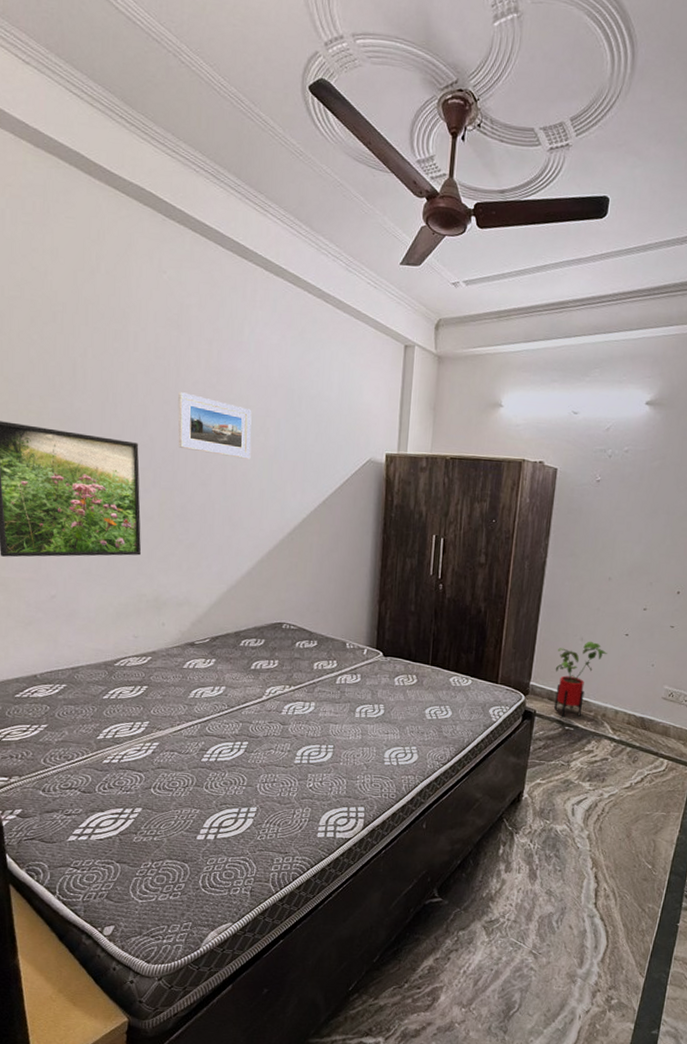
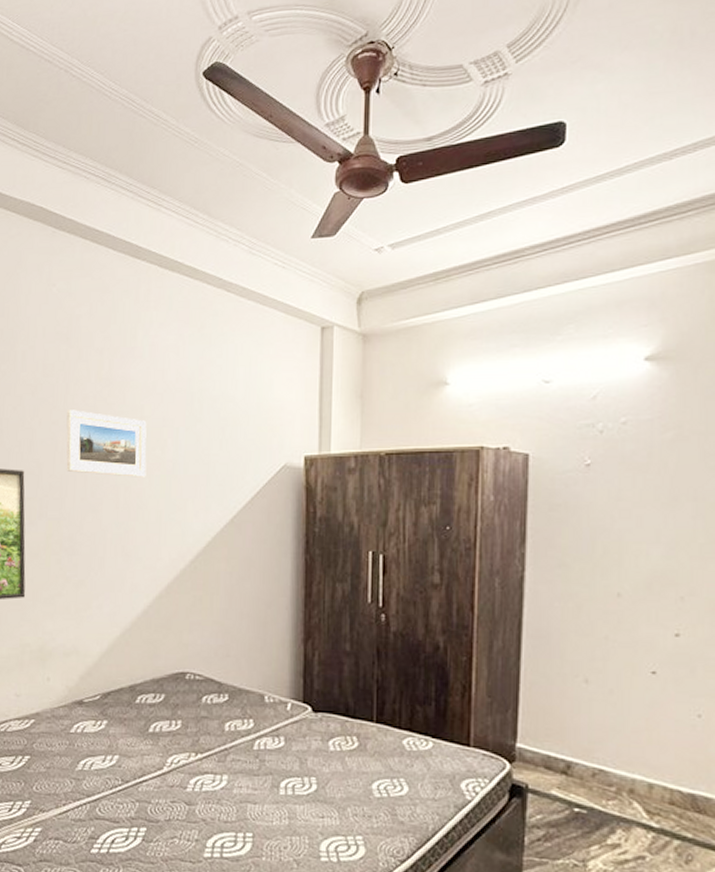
house plant: present [554,641,608,717] -> none [551,683,627,793]

